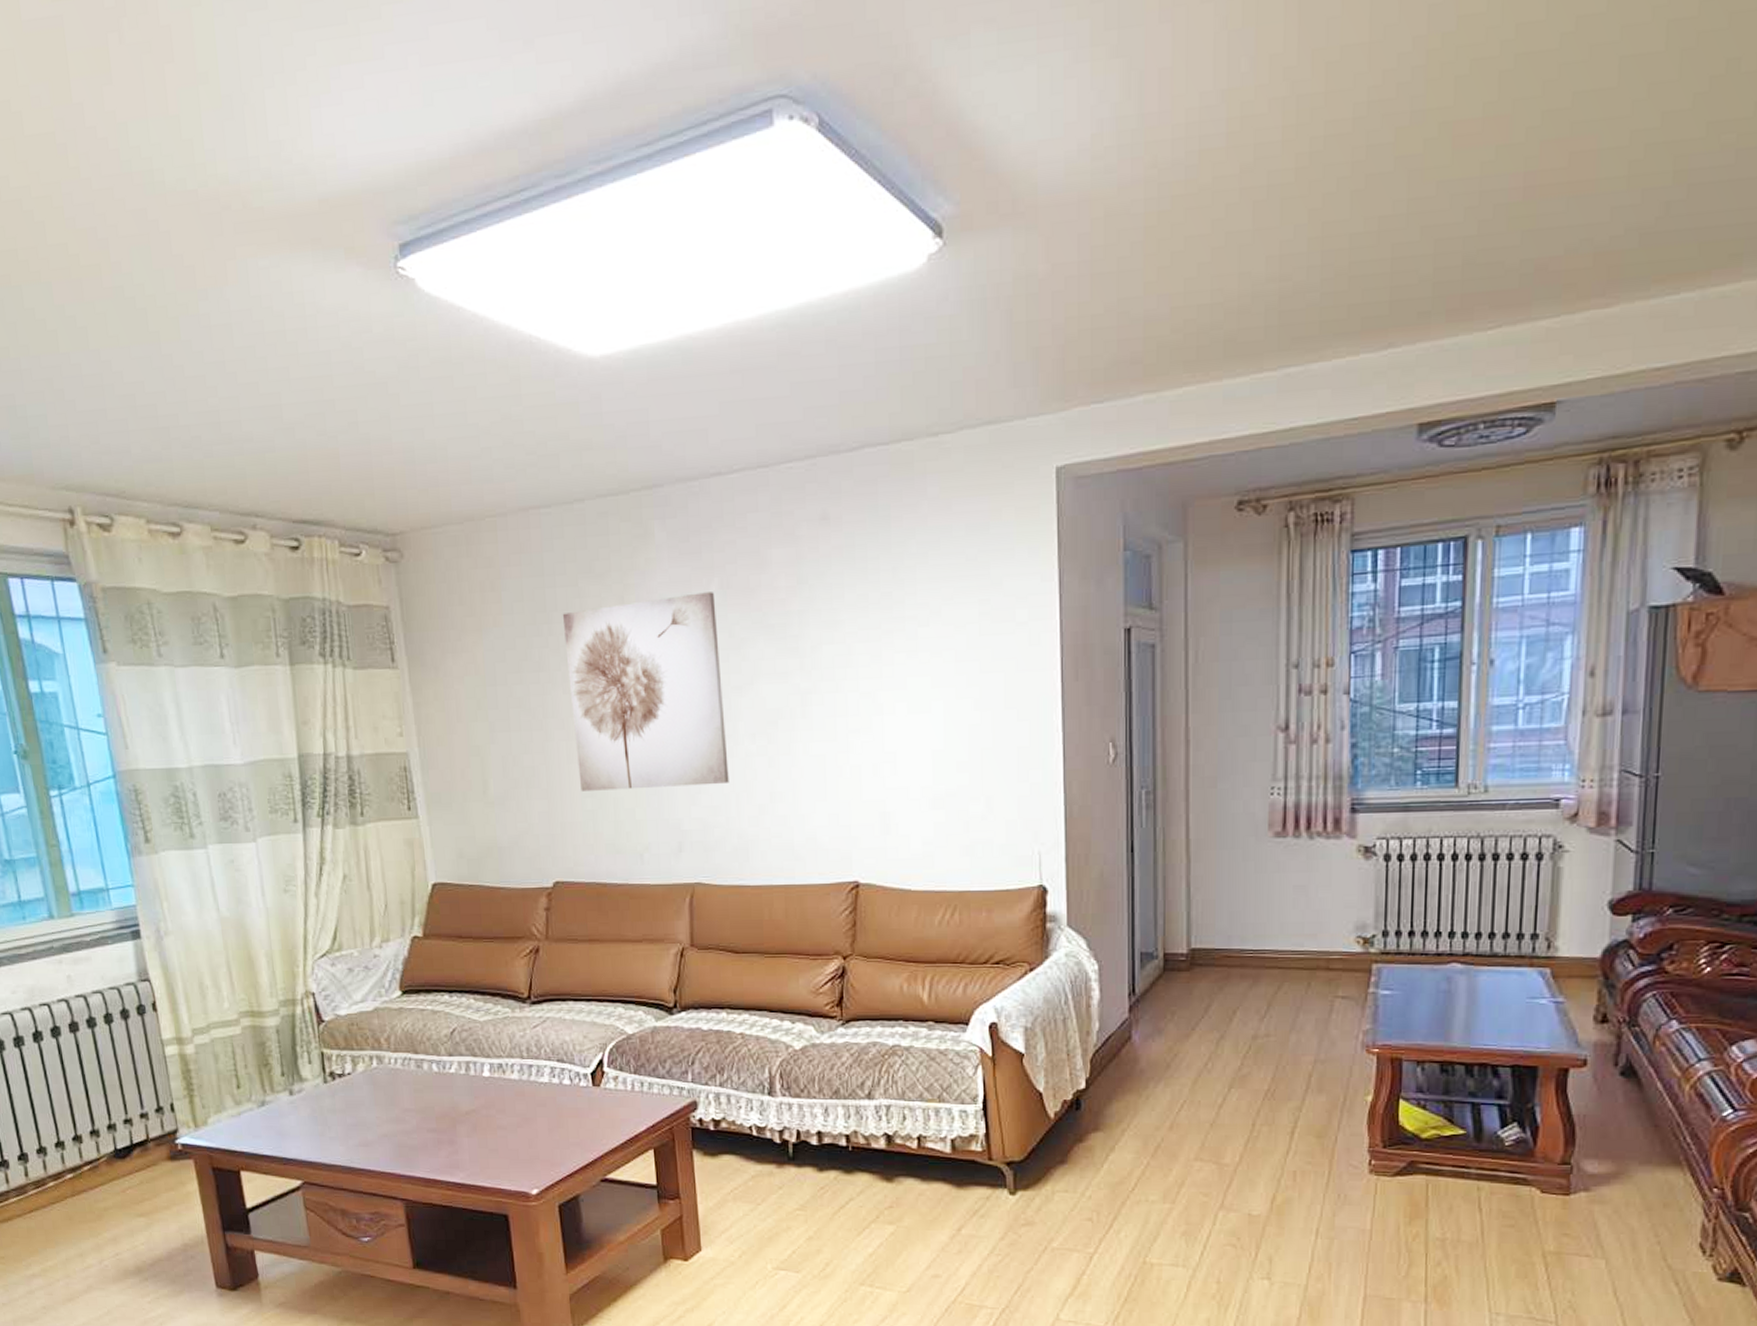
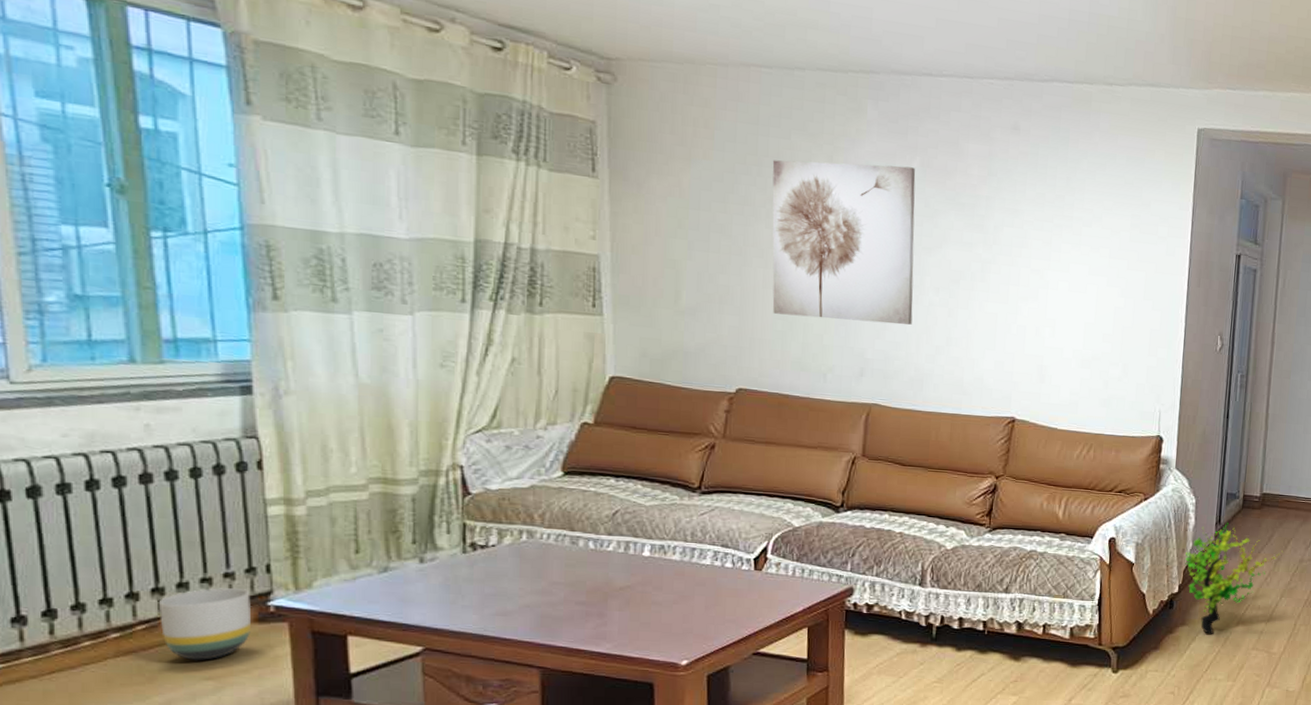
planter: none [97,1128,166,1199] -> present [159,587,251,661]
decorative plant: none [1091,991,1226,1143] -> present [1185,522,1283,635]

